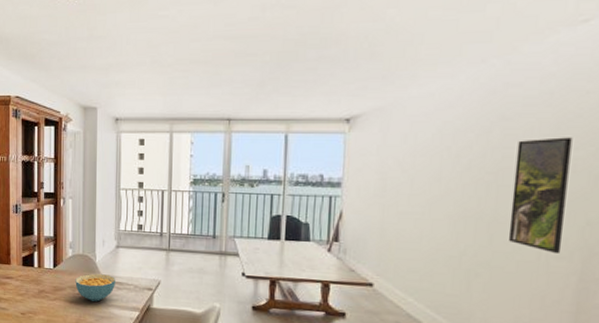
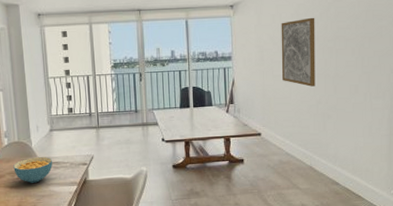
wall art: none [410,139,468,232] -> present [281,17,315,87]
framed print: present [508,137,573,254] -> none [346,12,378,96]

